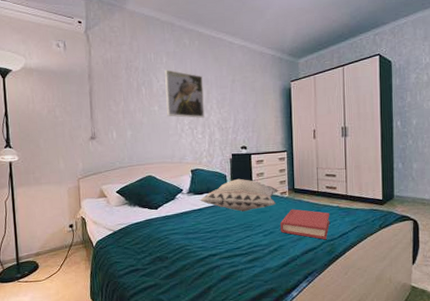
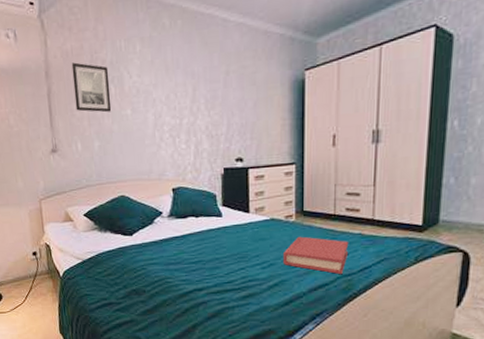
wall art: none [110,68,142,108] -> present [71,62,112,113]
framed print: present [165,70,205,118] -> none [138,61,190,124]
decorative pillow: present [200,178,278,212] -> none [184,198,282,239]

